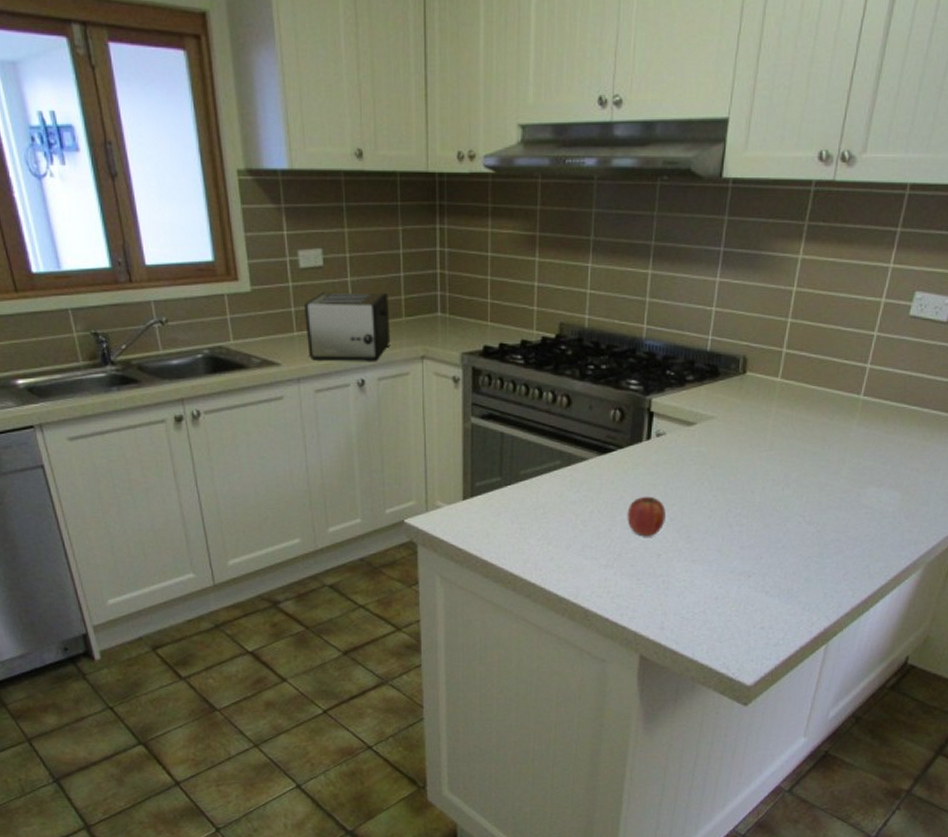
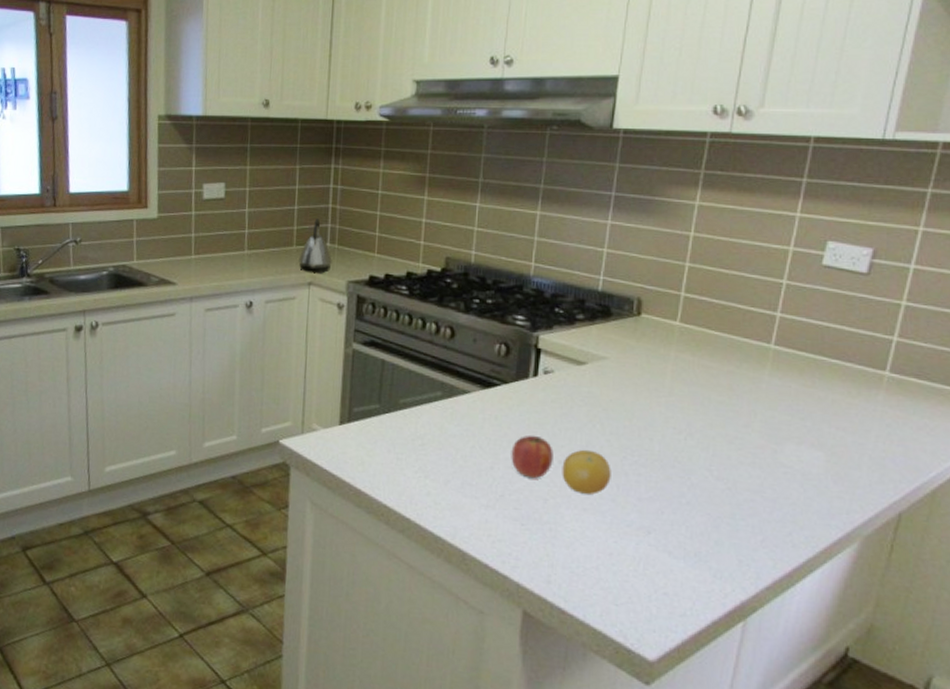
toaster: present [303,292,391,362] -> none [202,220,282,286]
kettle: none [409,286,444,346] -> present [298,219,332,274]
fruit: none [673,506,718,547] -> present [562,449,611,495]

